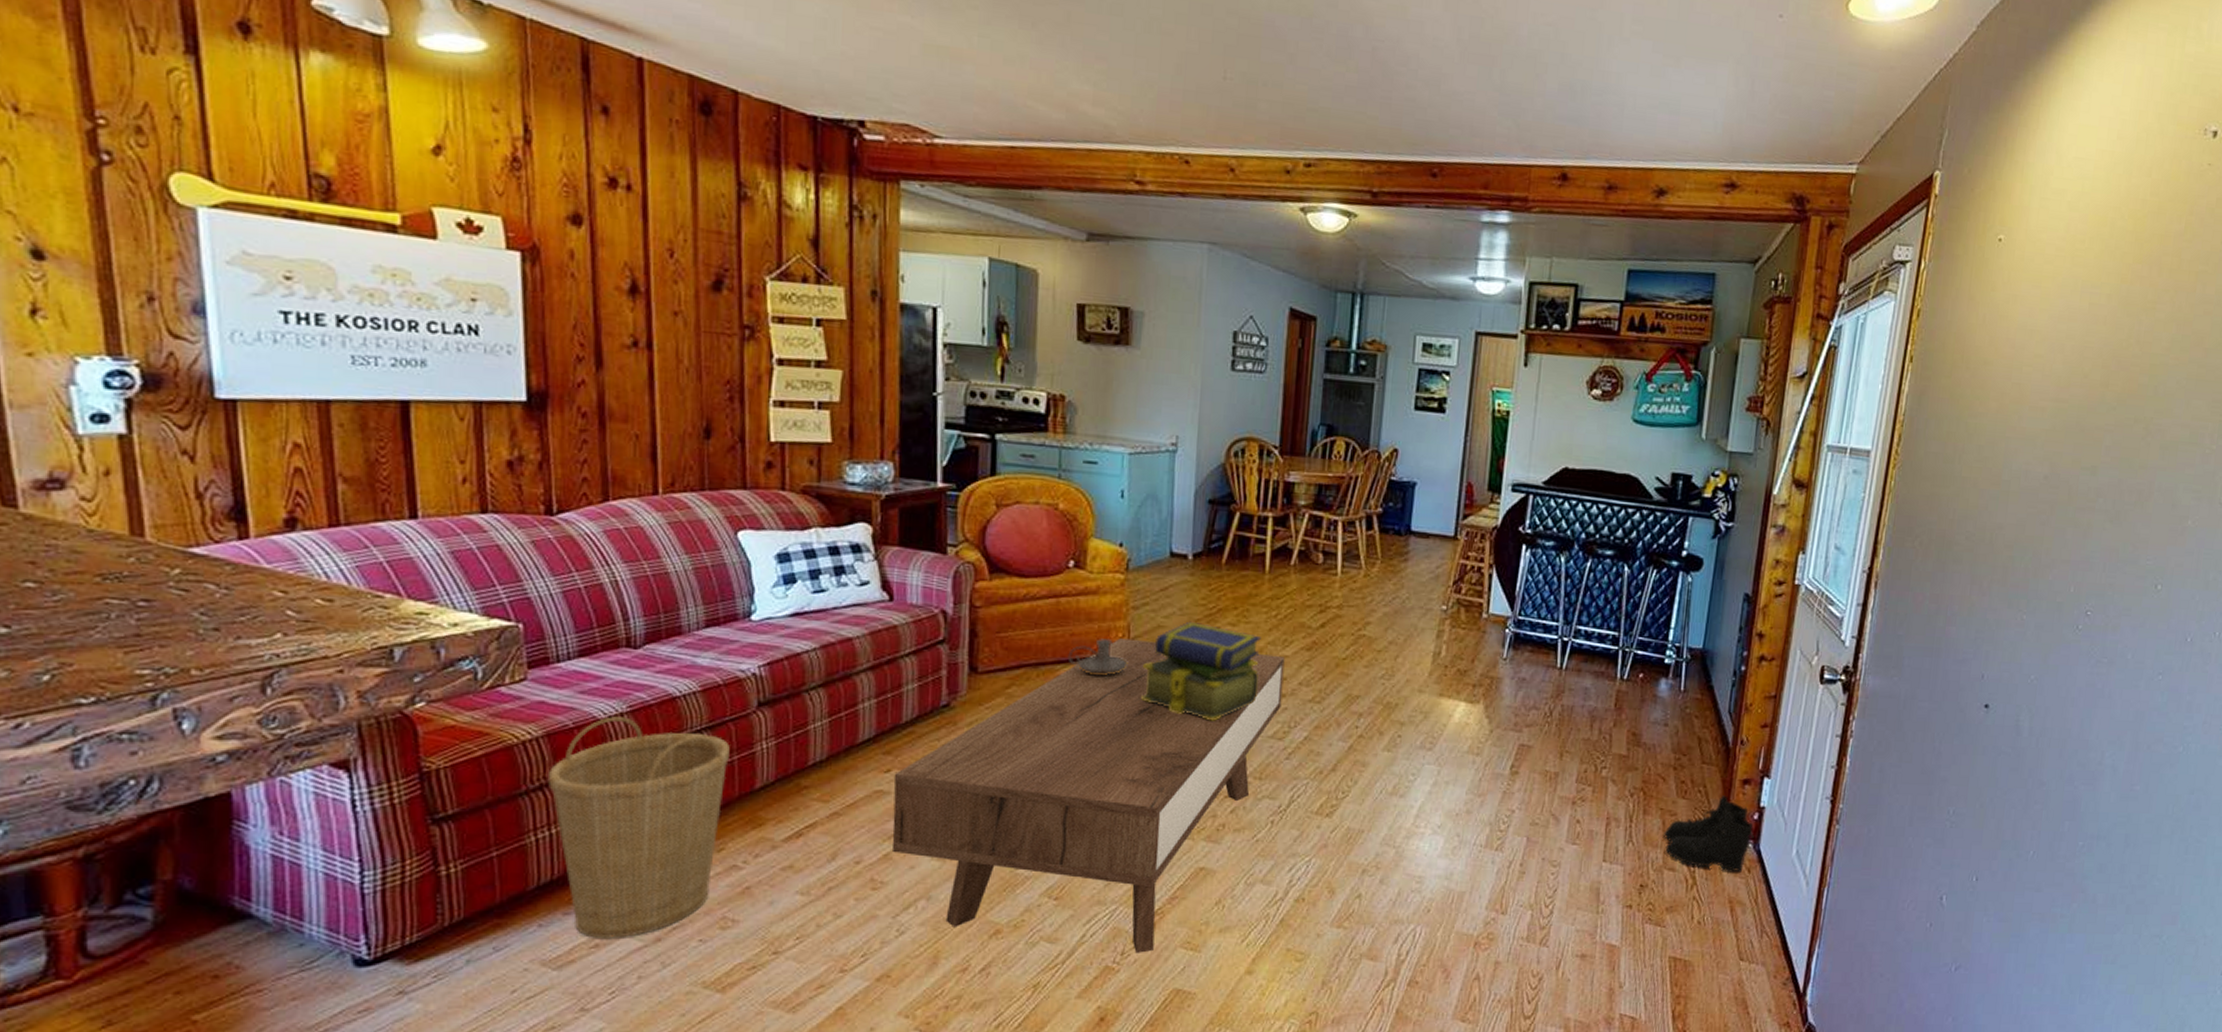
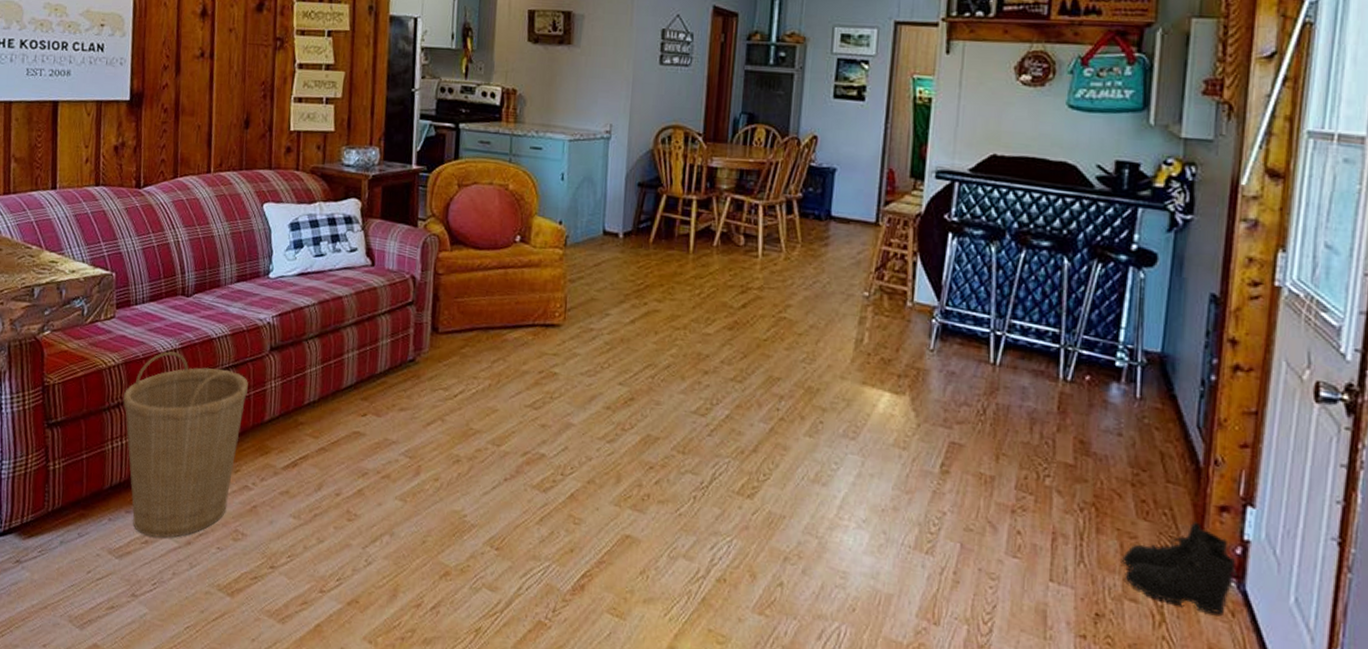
coffee table: present [891,638,1285,953] -> none [364,308,708,613]
candle holder: present [1067,639,1128,675] -> none [512,308,565,342]
stack of books: present [1141,621,1261,721] -> none [575,295,685,393]

